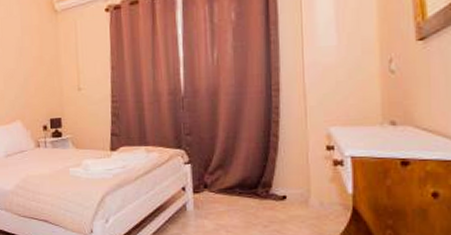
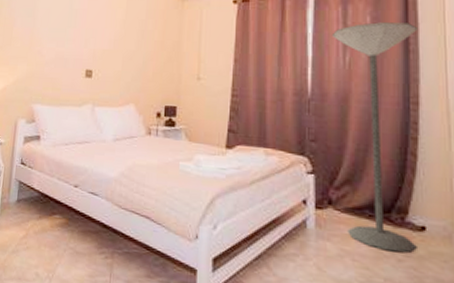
floor lamp: none [200,15,279,220] -> present [331,22,417,253]

